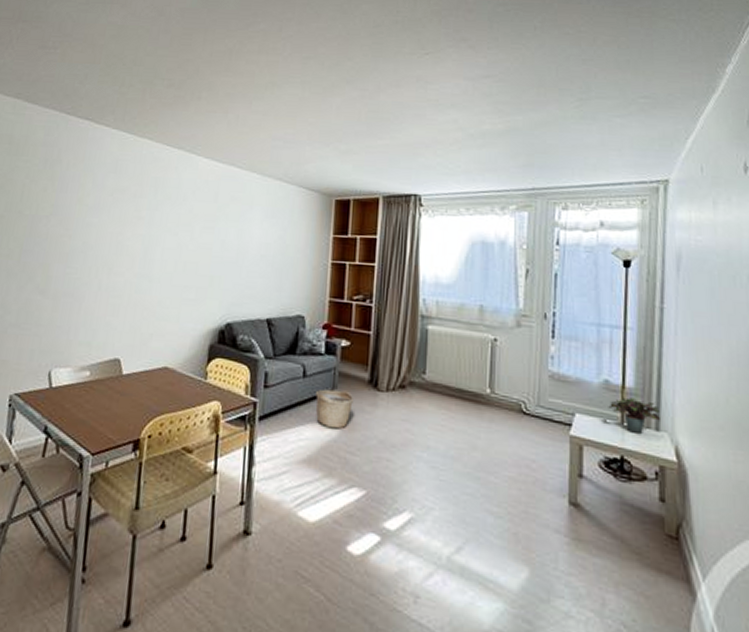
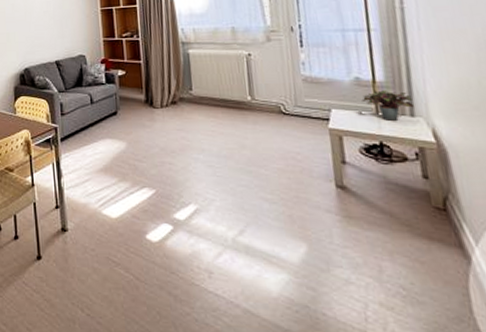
basket: present [315,389,353,429] -> none [103,111,135,142]

